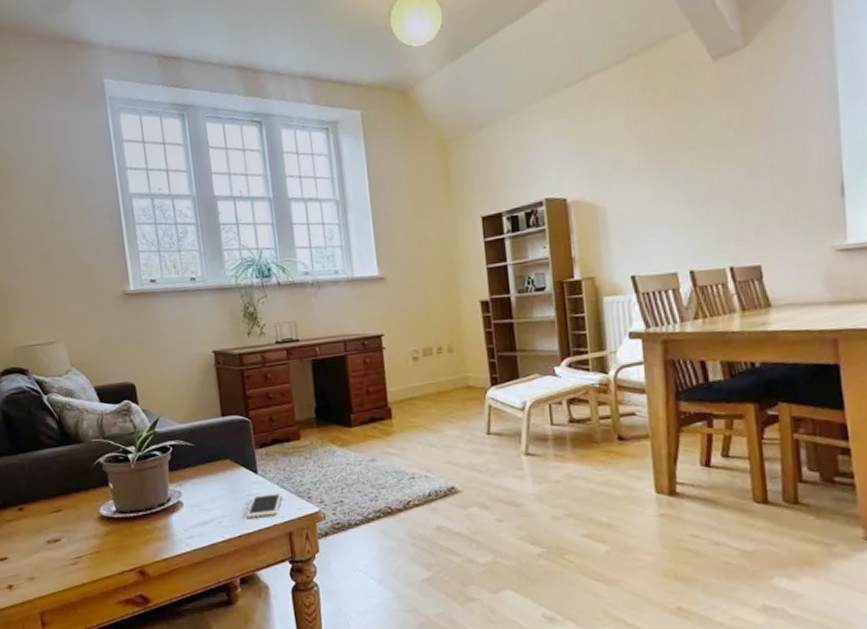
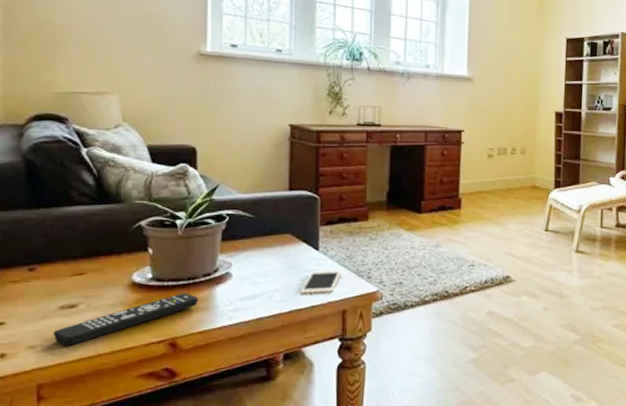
remote control: none [45,523,158,578] -> present [53,292,199,347]

